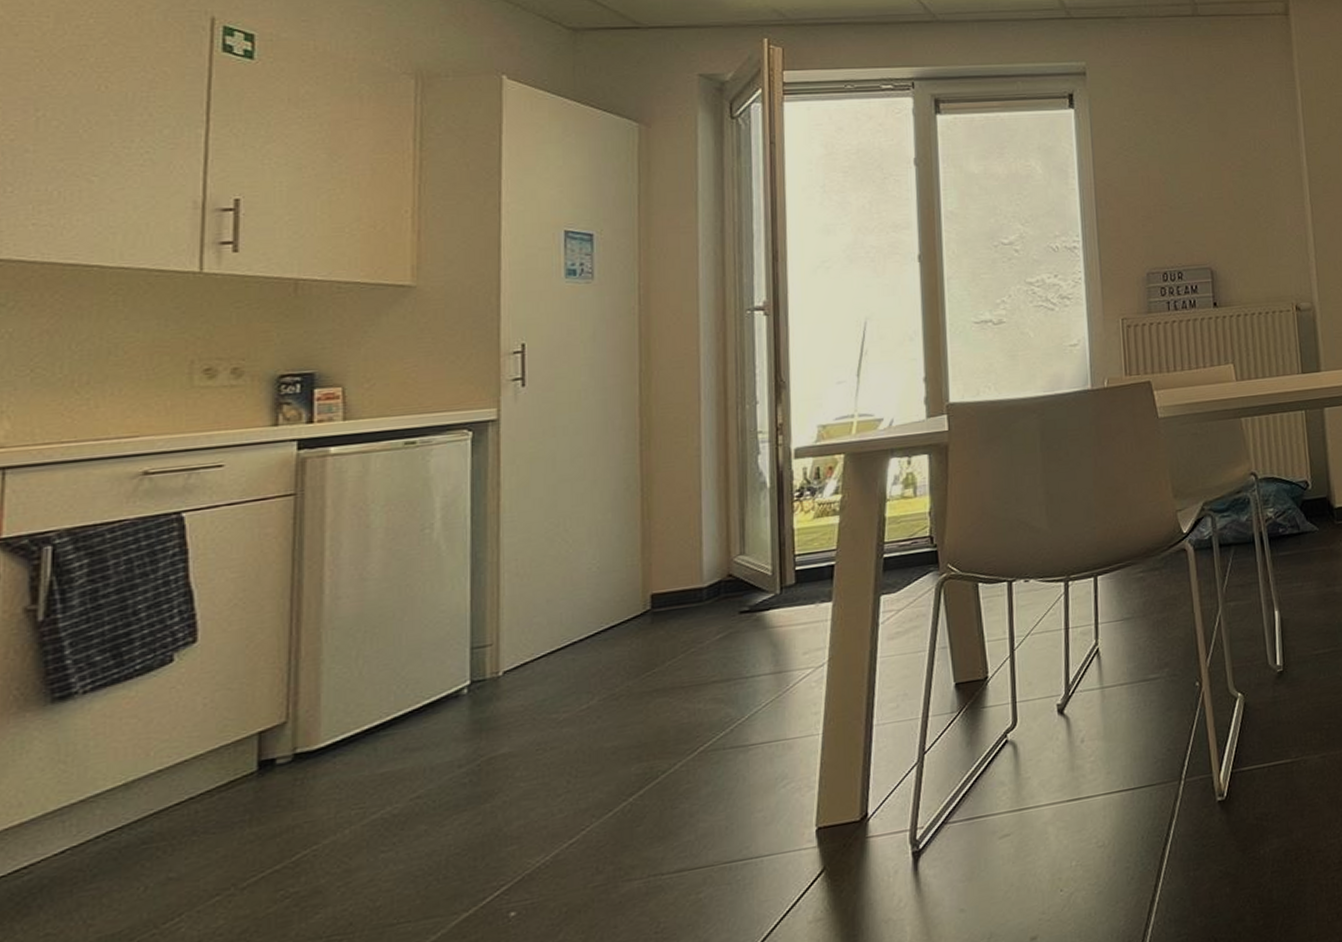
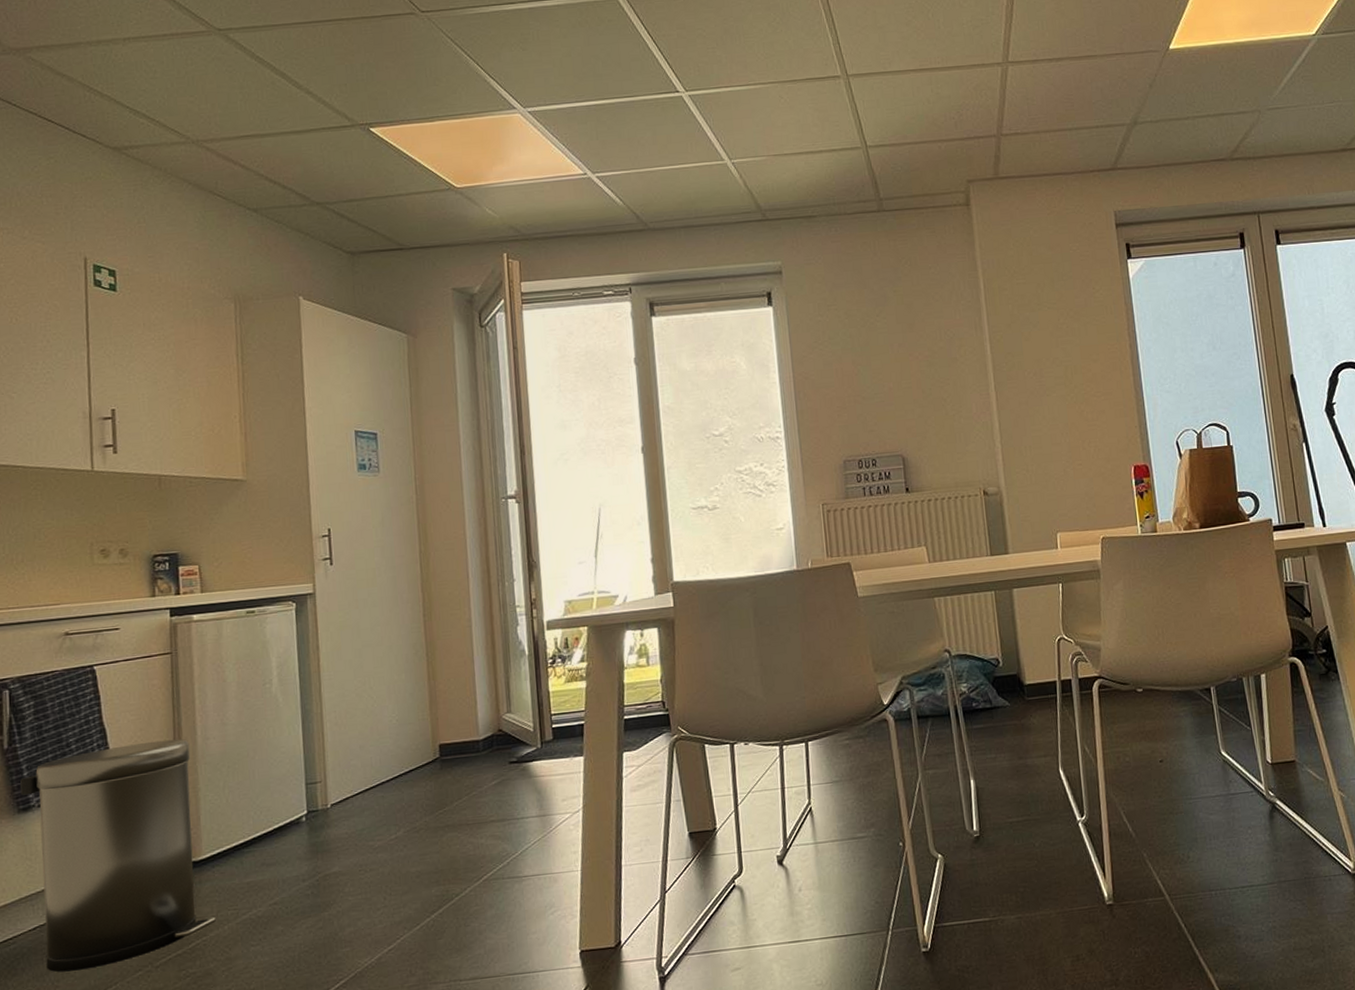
pedal bin: none [59,599,333,906] -> present [20,739,216,972]

